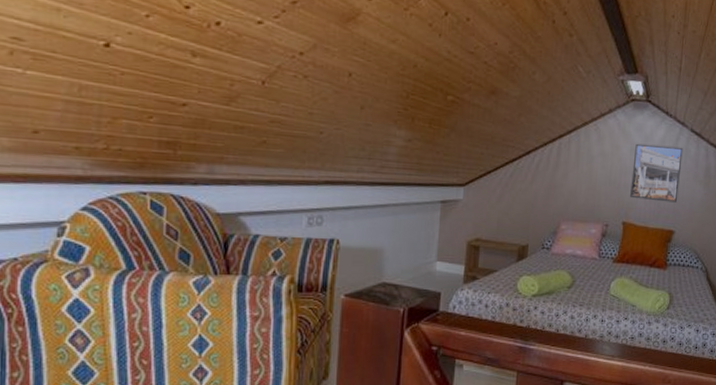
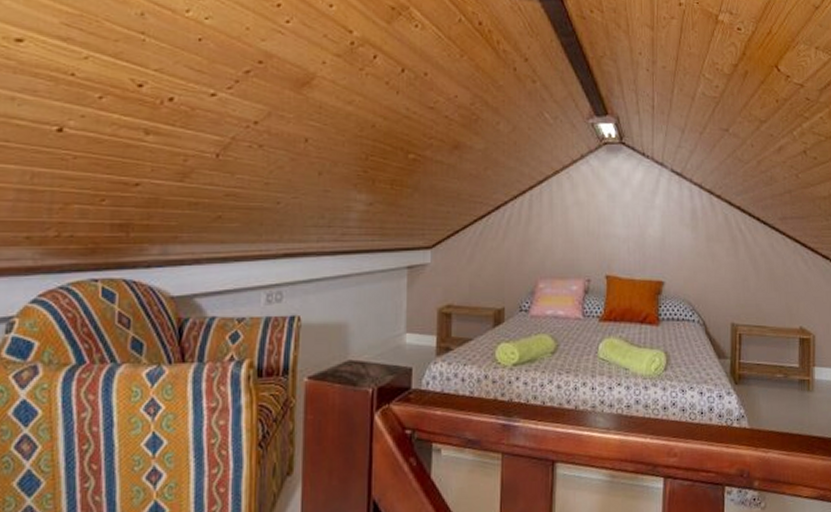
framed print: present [630,143,683,203] -> none [611,189,665,250]

